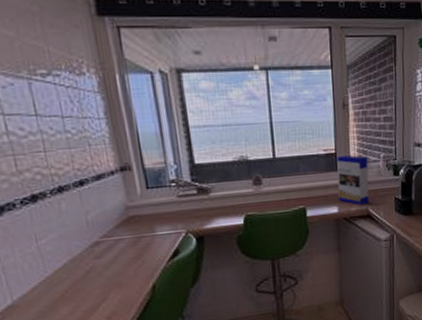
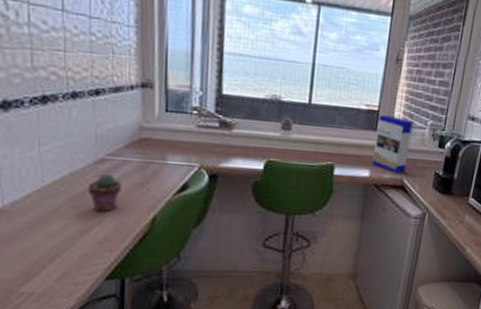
potted succulent: none [88,253,119,291] -> present [89,173,121,213]

